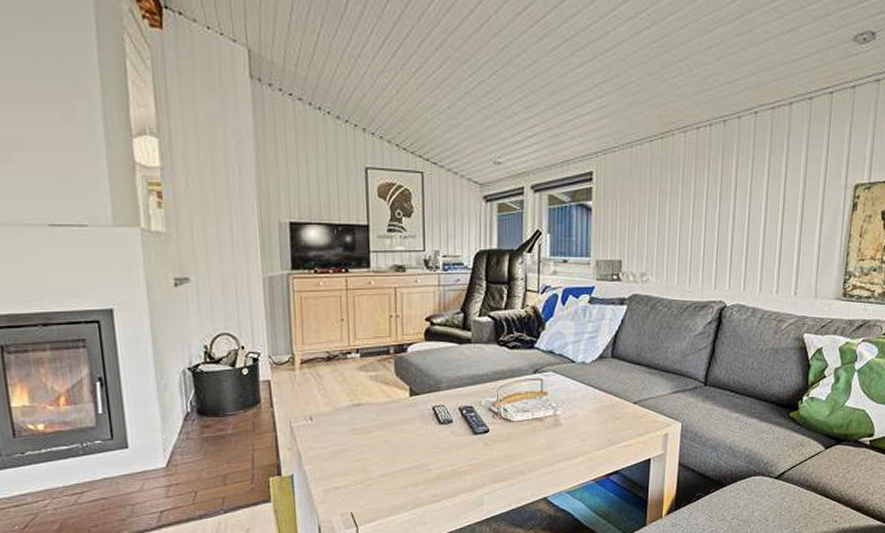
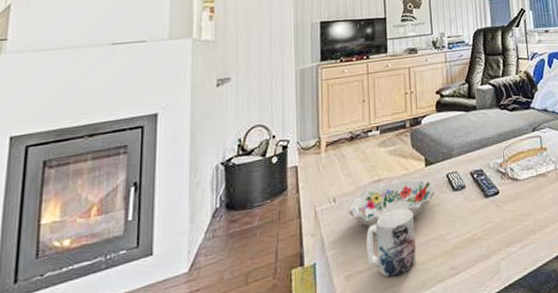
decorative bowl: none [326,406,419,449] -> present [349,177,435,228]
mug: none [345,434,396,496] -> present [366,208,416,278]

